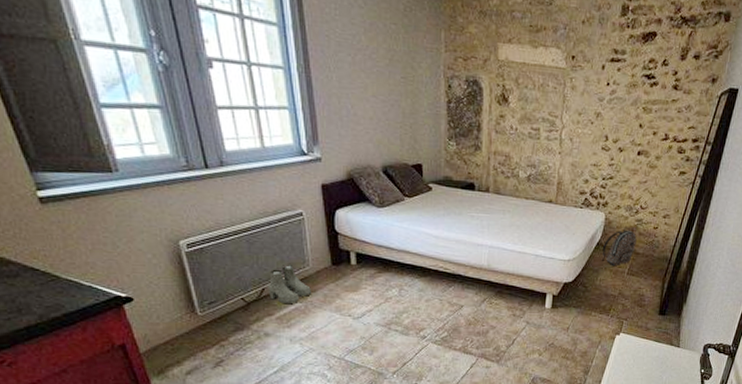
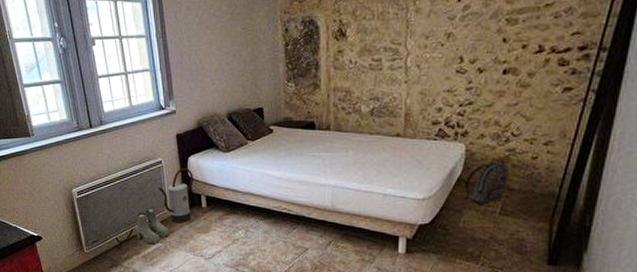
watering can: none [298,222,341,282] -> present [158,168,193,223]

